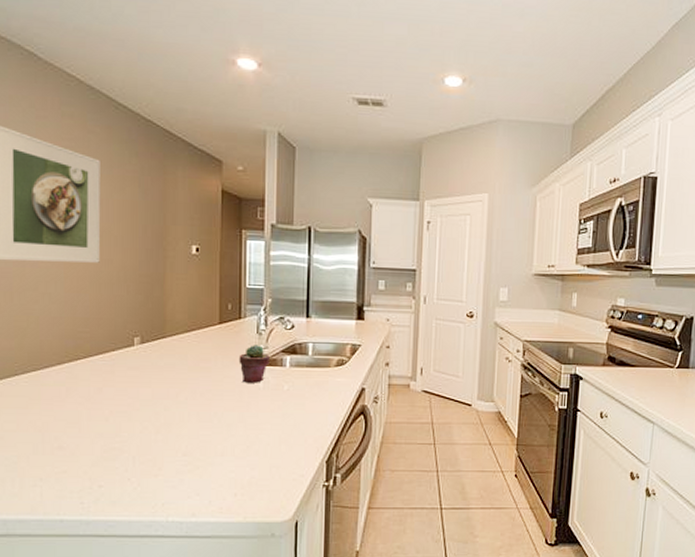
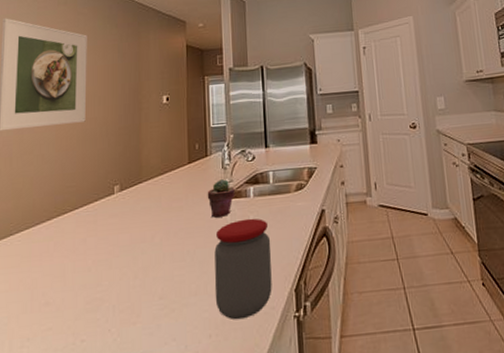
jar: none [242,388,305,483] -> present [214,218,272,320]

